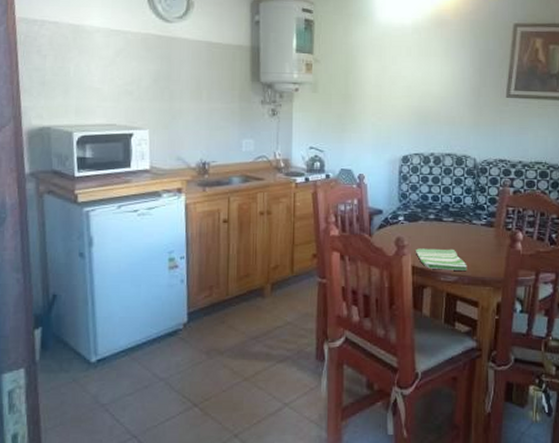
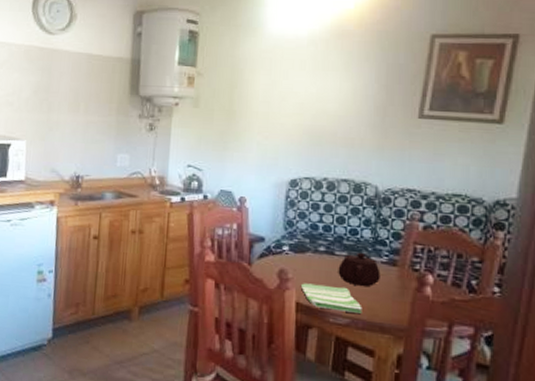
teapot: none [446,217,481,246] -> present [338,252,381,286]

